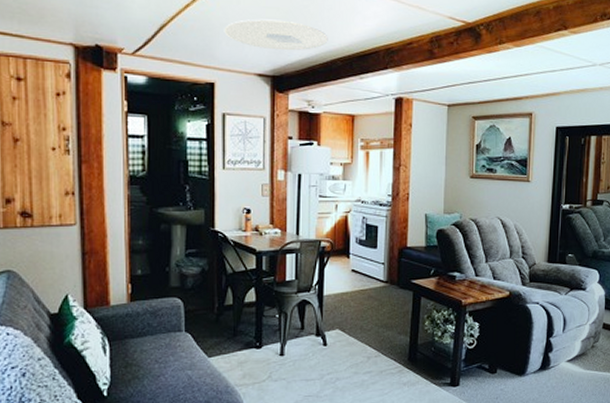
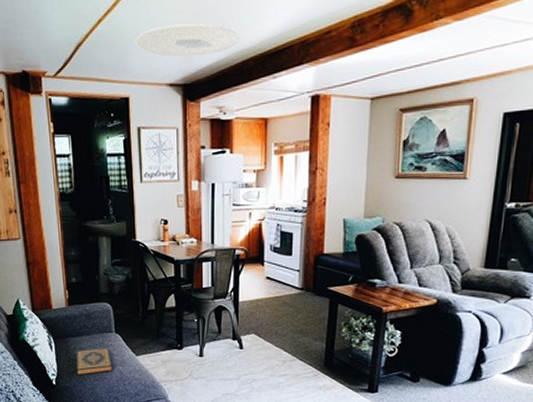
hardback book: none [134,350,180,383] -> present [76,348,113,376]

